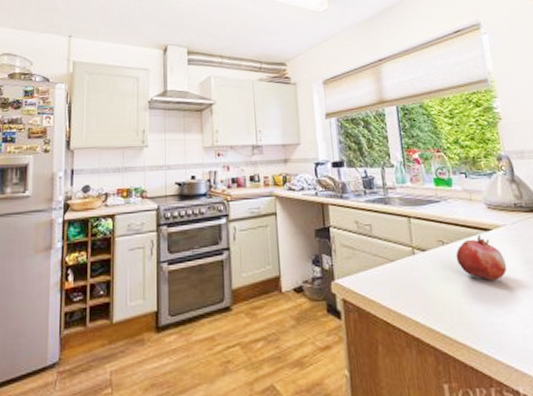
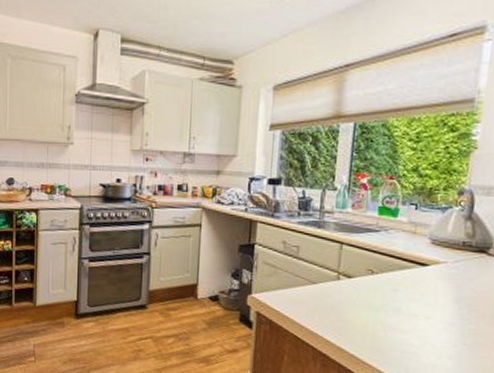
fruit: present [455,234,508,281] -> none [382,268,436,314]

